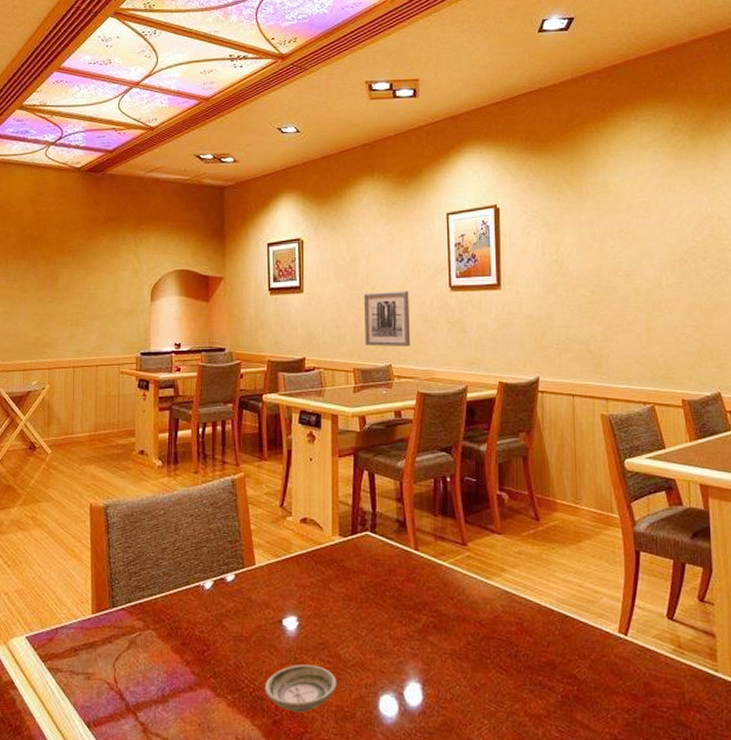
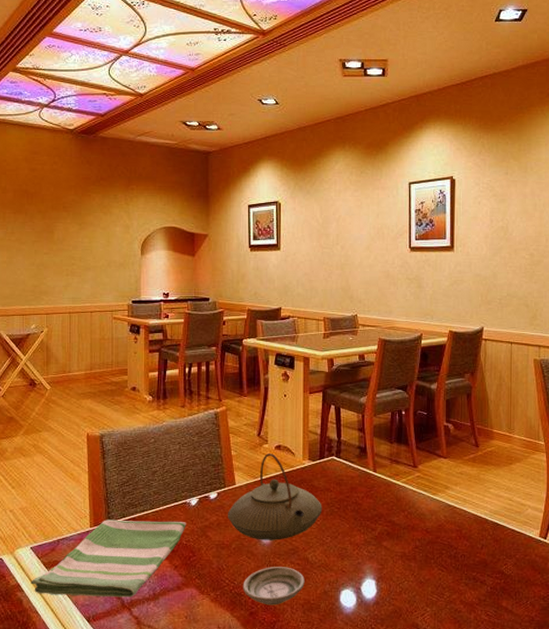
dish towel: none [25,605,200,699] -> present [31,520,186,597]
teapot: none [247,528,356,633] -> present [228,453,322,540]
wall art: present [363,291,411,347] -> none [333,250,375,300]

